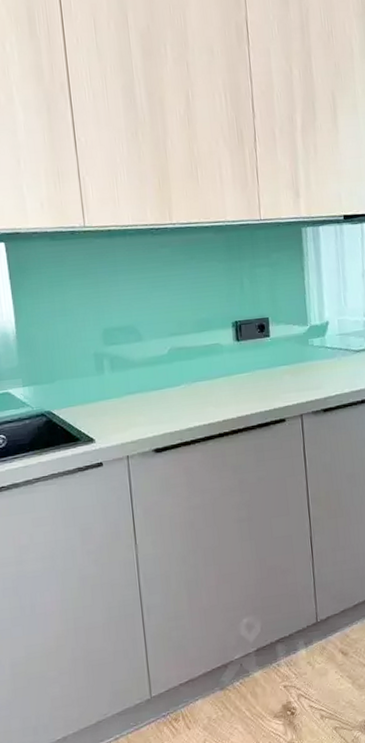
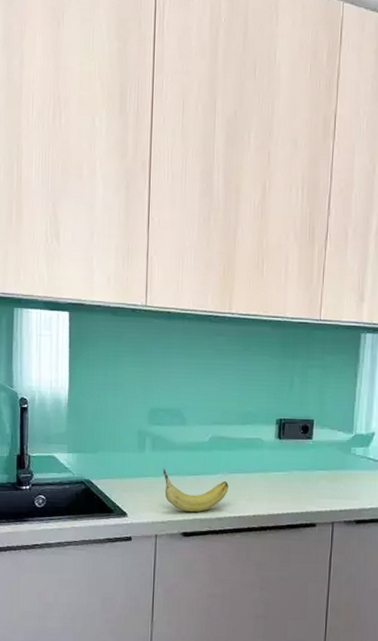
fruit: none [125,386,195,428] -> present [163,467,228,513]

